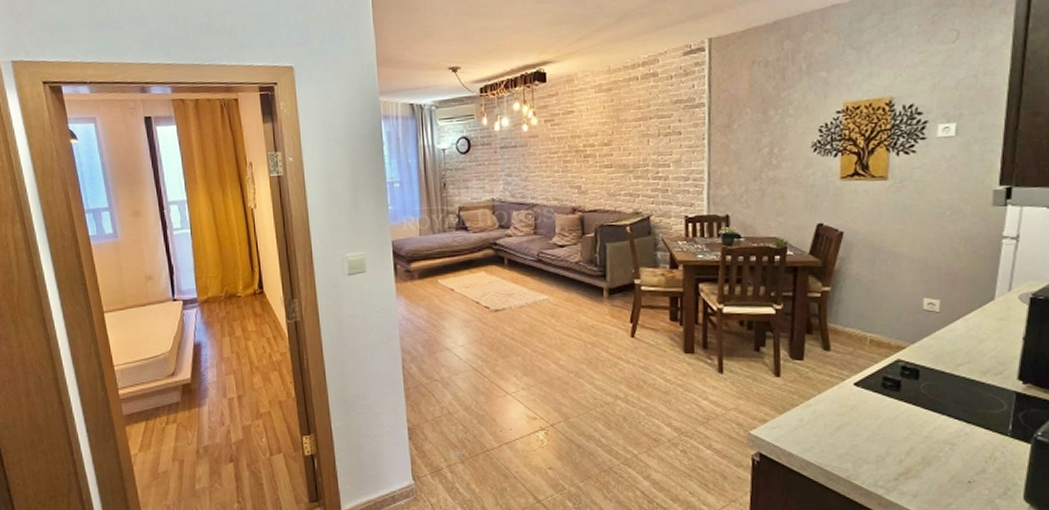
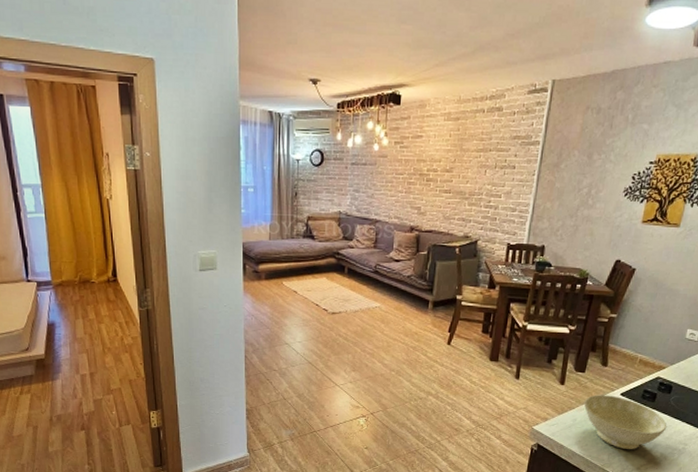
bowl: none [809,386,923,454] -> present [584,395,667,449]

